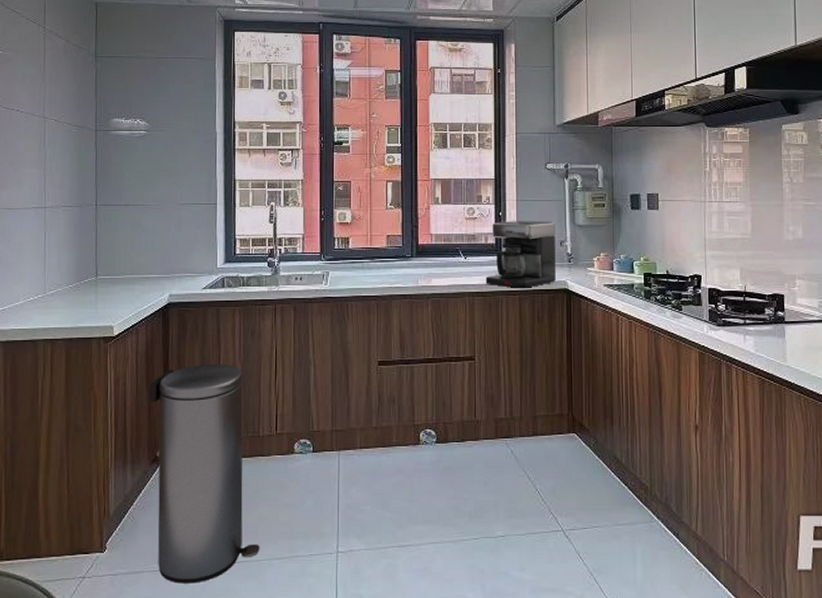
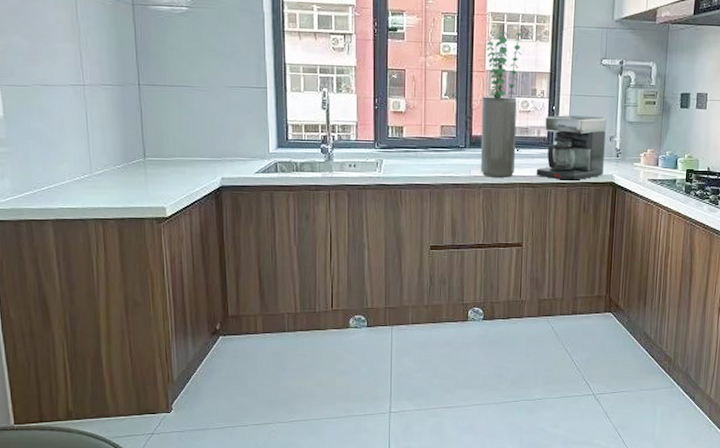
pedal bin: present [150,363,260,584] -> none [207,245,318,439]
vase: none [427,134,466,287] -> present [480,24,523,178]

